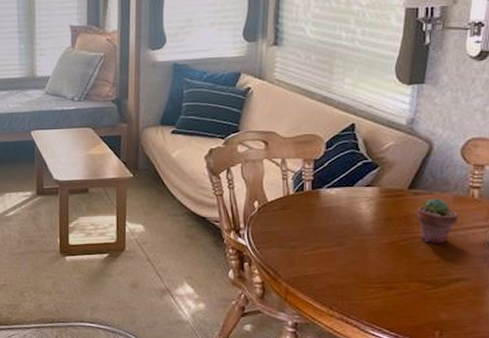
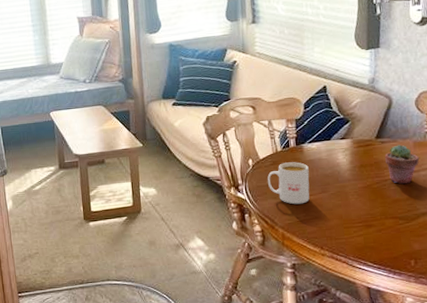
mug: none [273,208,324,257] -> present [267,162,310,205]

